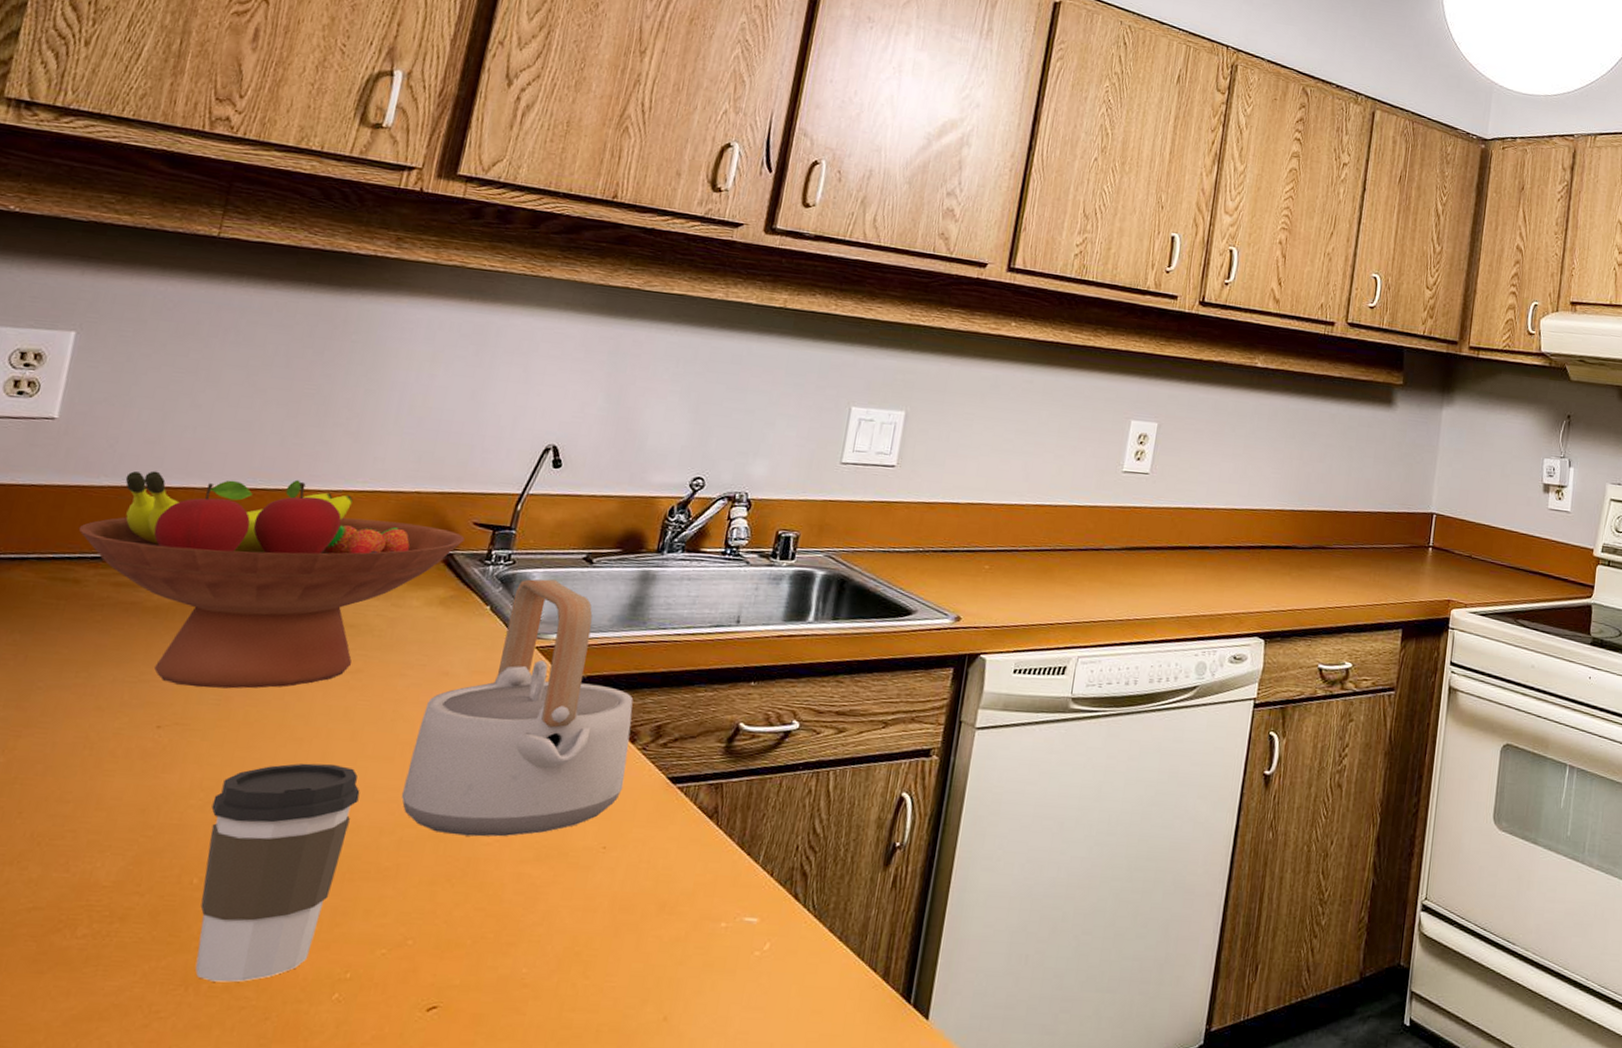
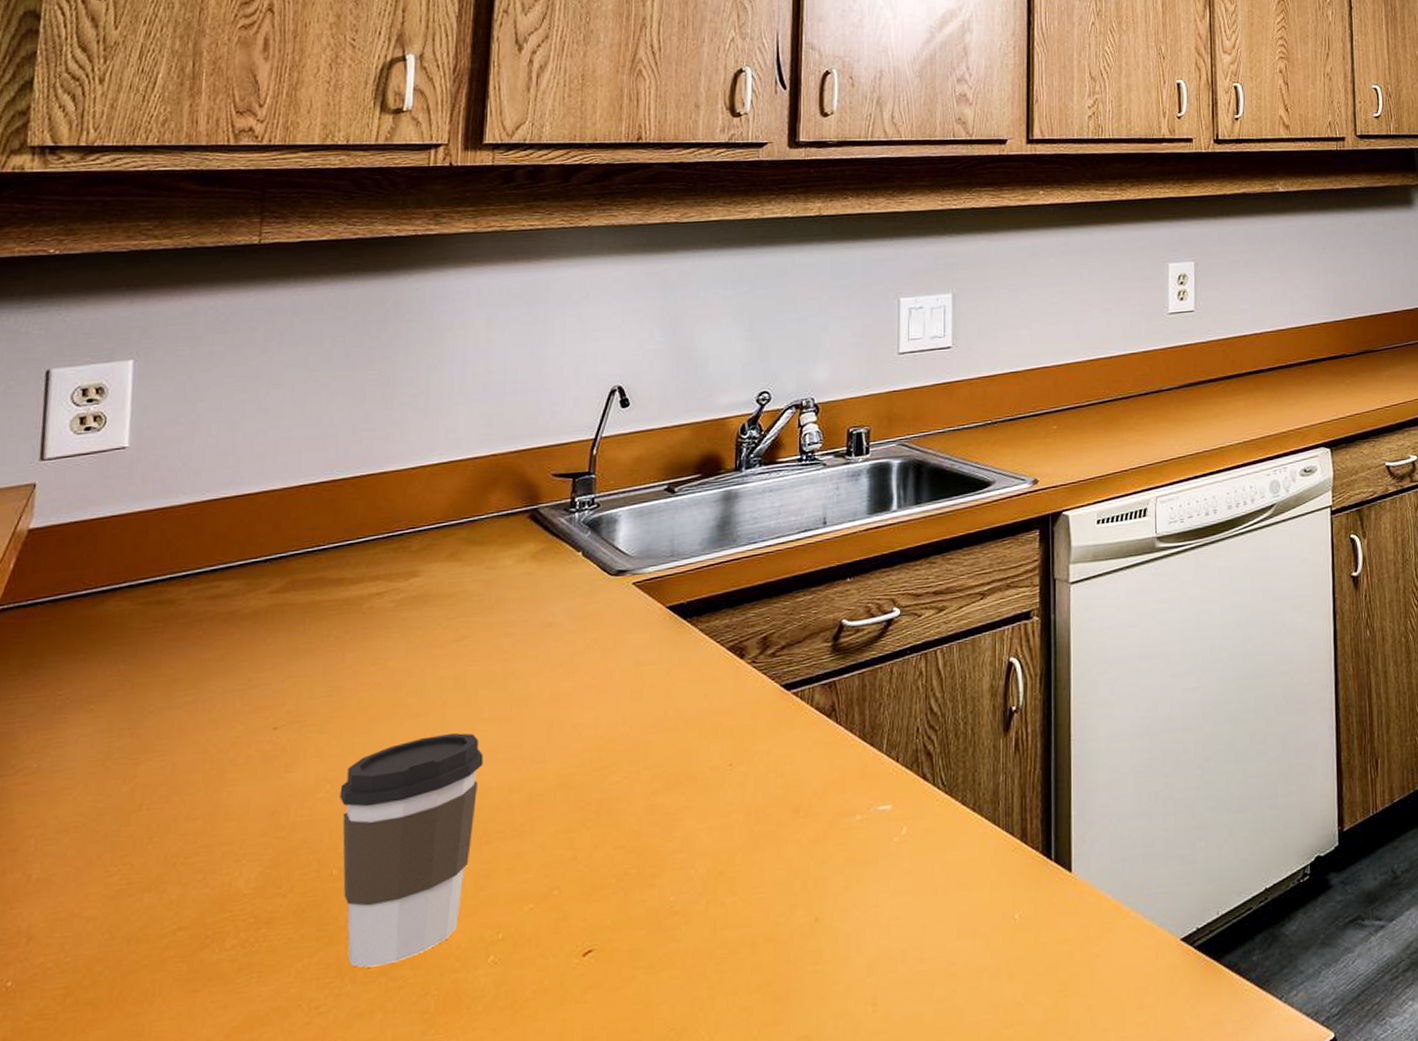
fruit bowl: present [78,470,465,689] -> none [165,464,546,684]
teapot: present [401,579,634,837] -> none [524,515,740,780]

